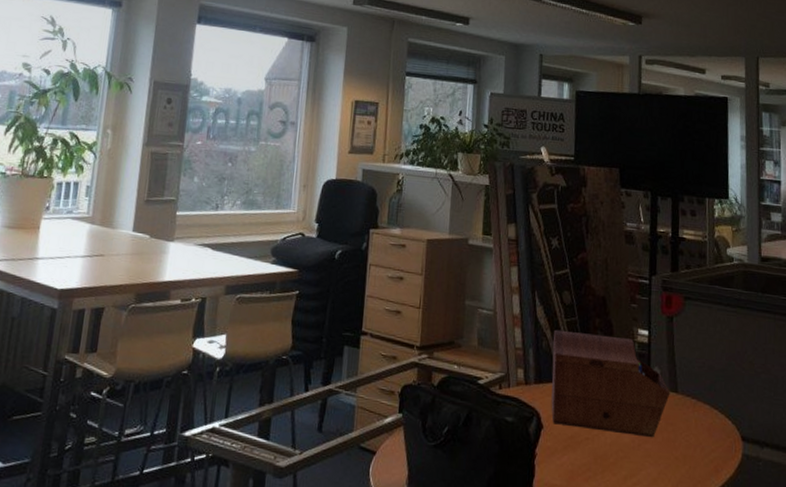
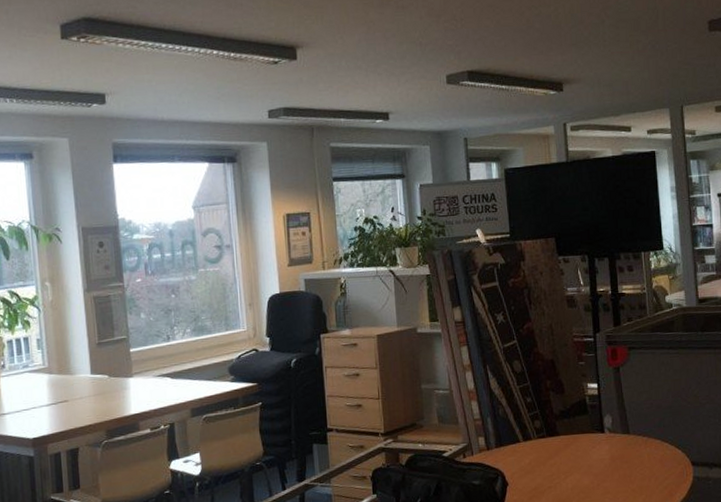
sewing box: present [551,329,670,438] -> none [508,393,623,480]

